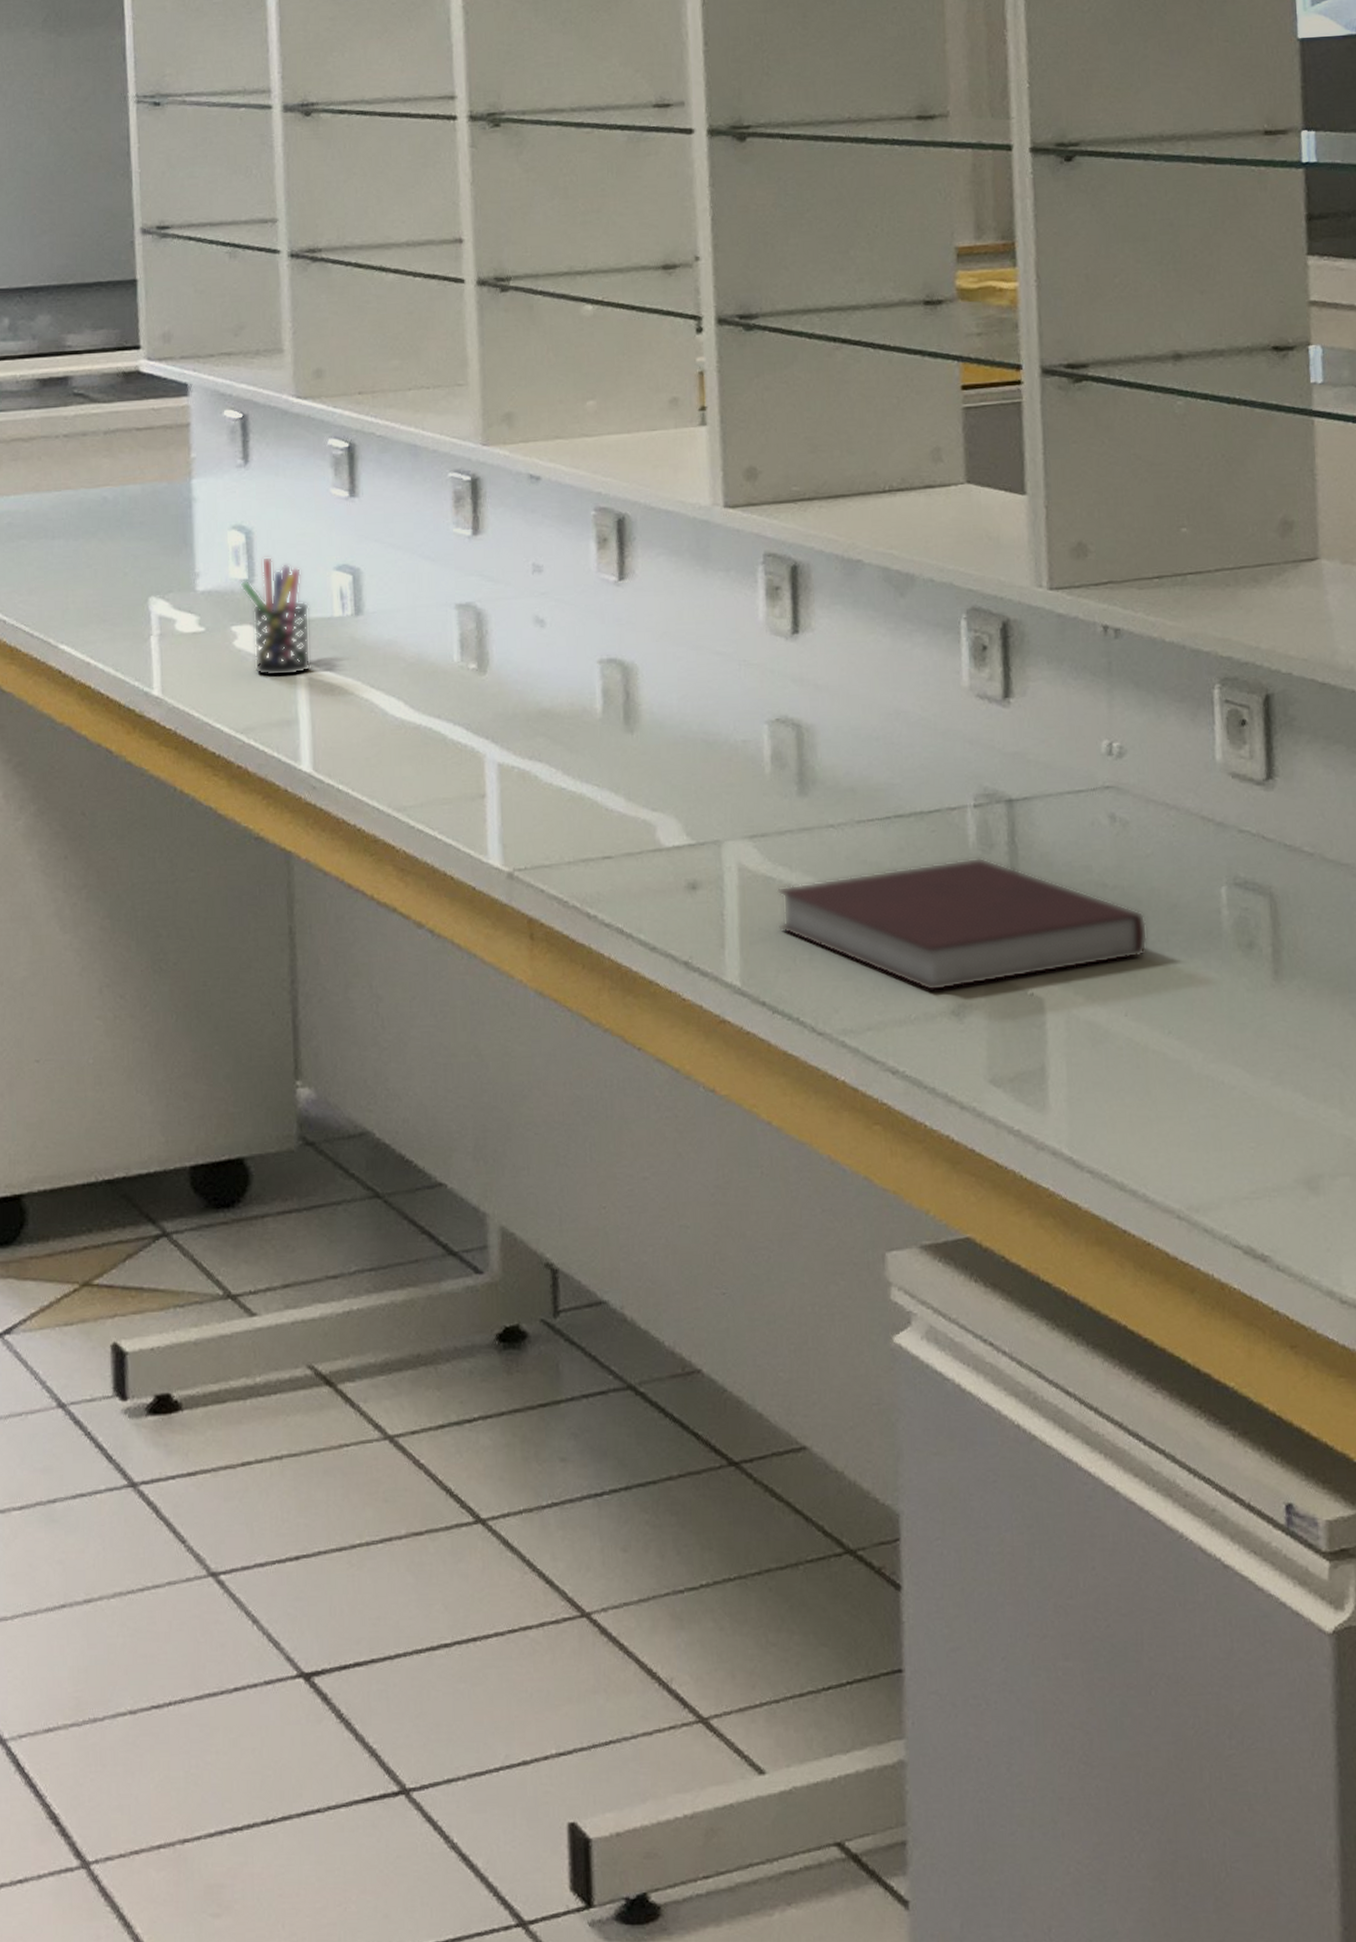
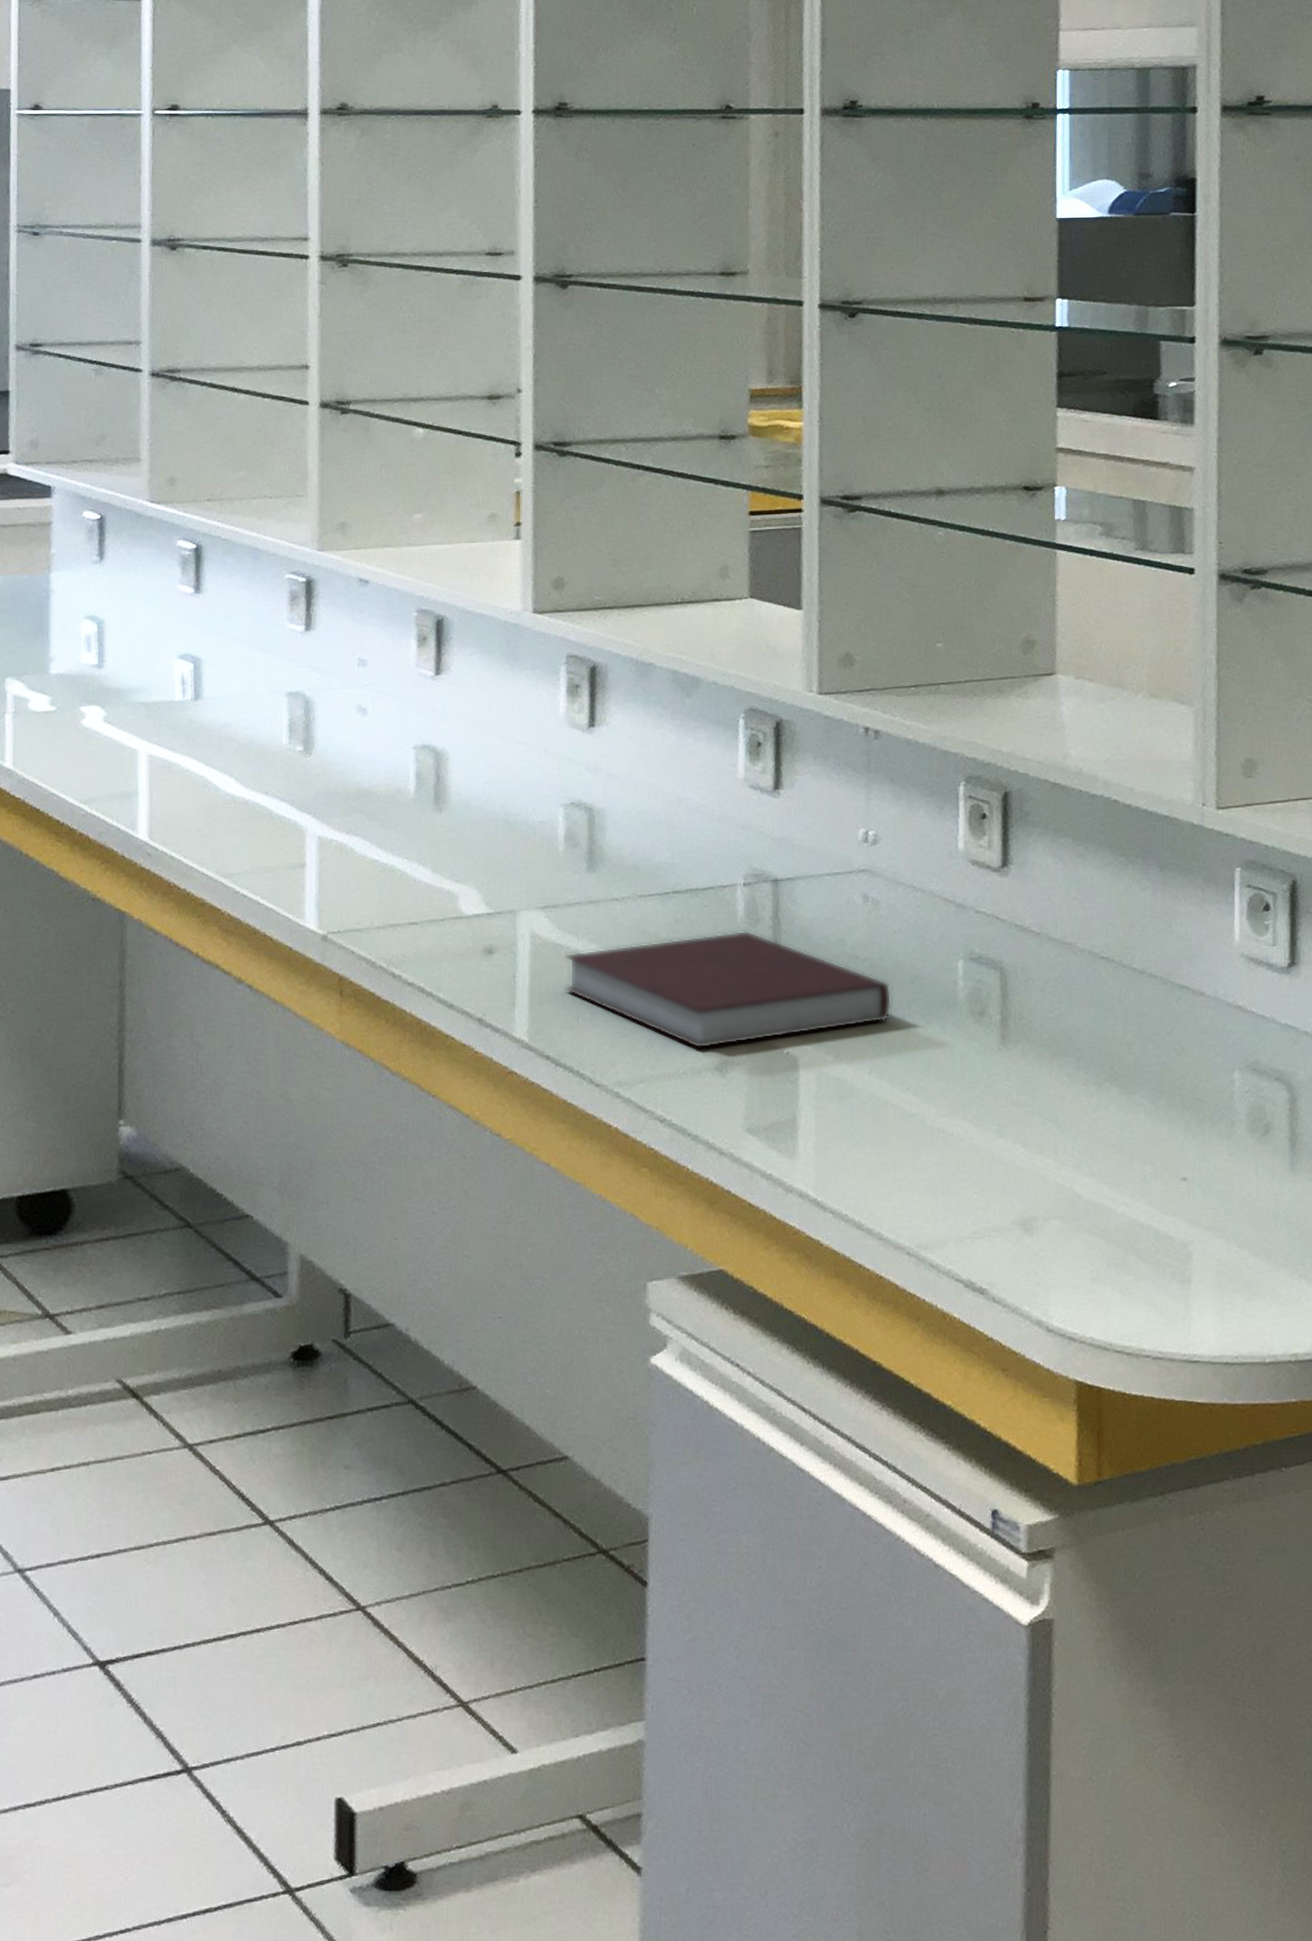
pen holder: present [240,556,312,677] -> none [90,644,153,753]

